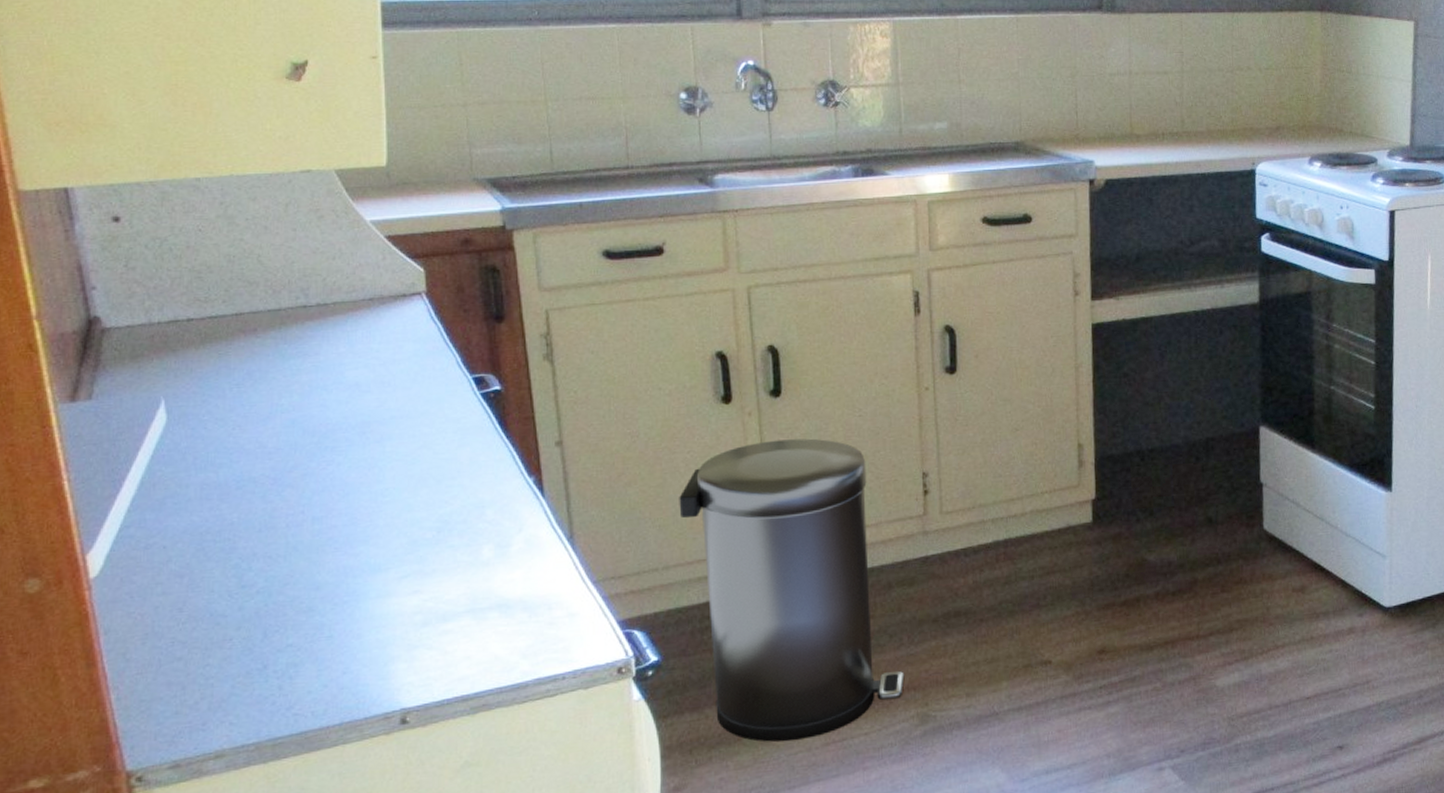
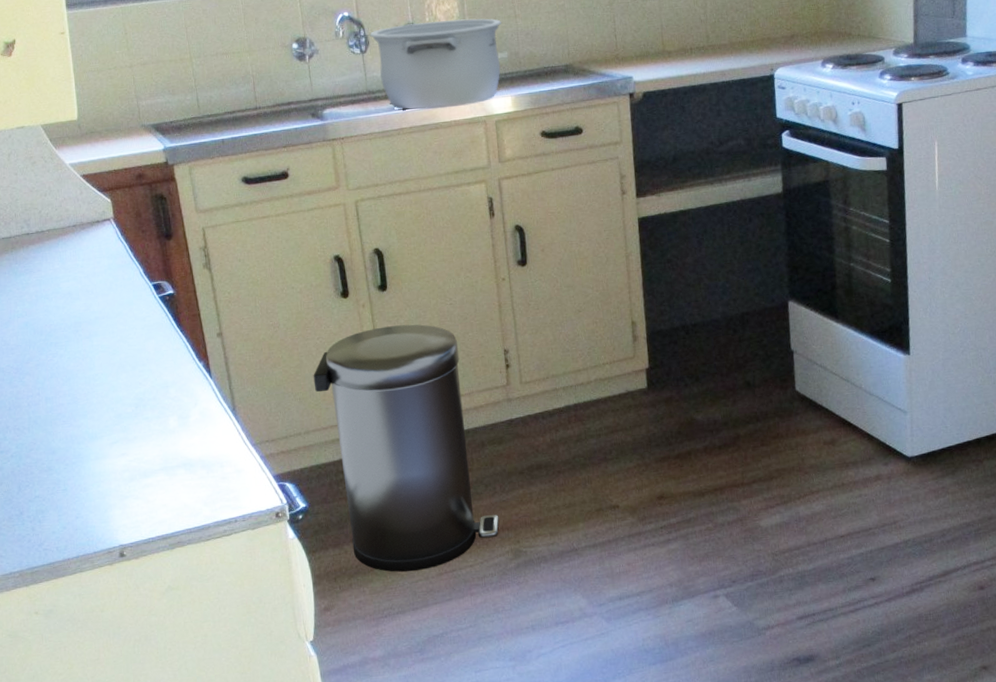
cooking pot: none [779,79,943,184] -> present [369,18,502,111]

